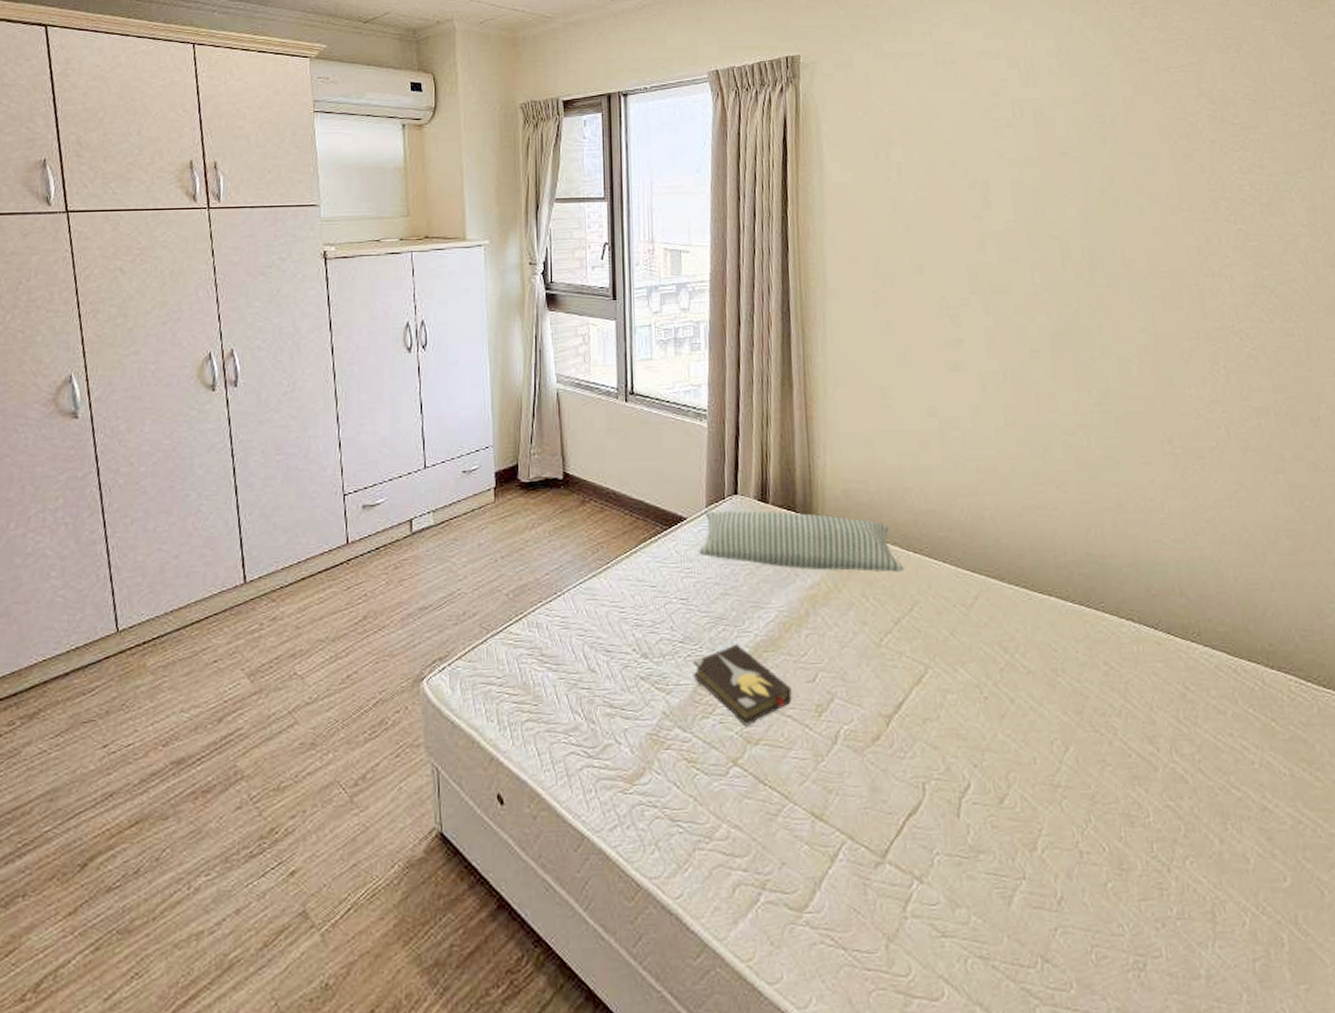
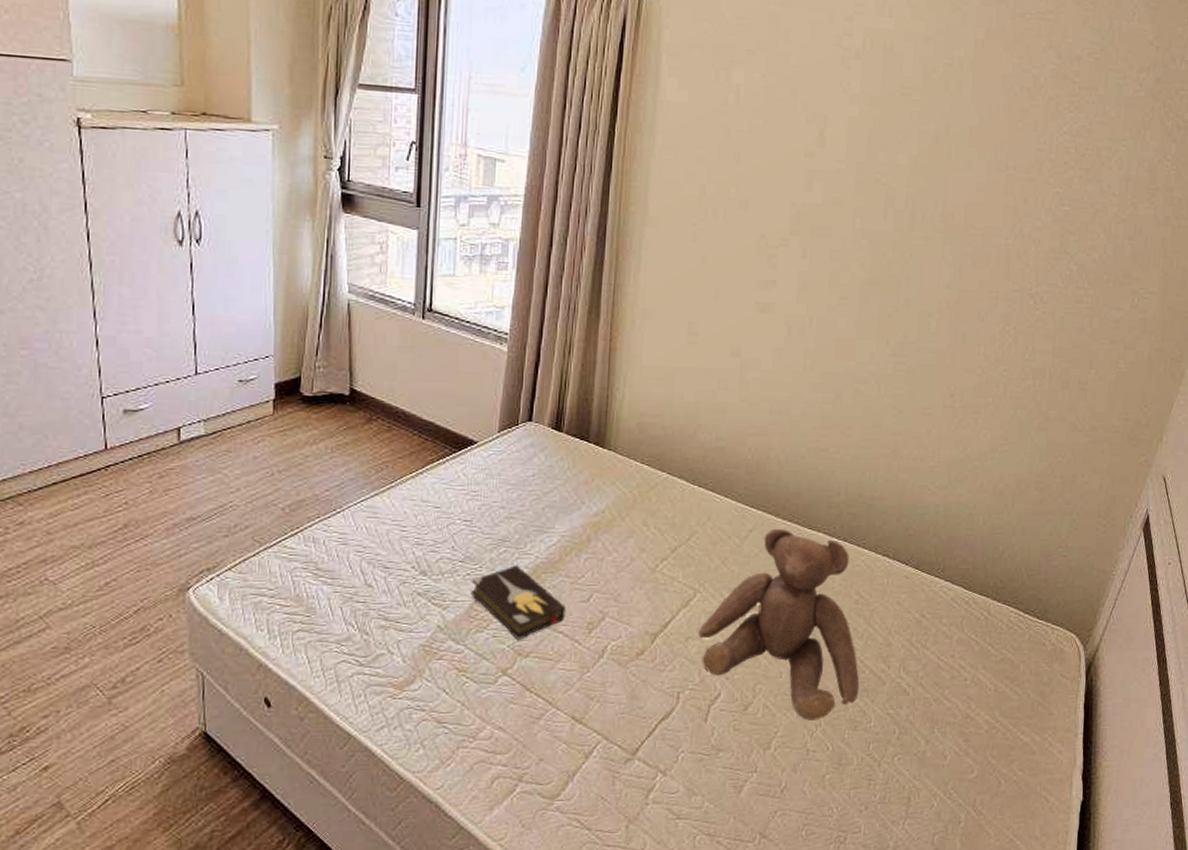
pillow: present [699,510,904,572] -> none [487,437,687,504]
teddy bear: none [935,593,1129,815] -> present [698,528,860,721]

